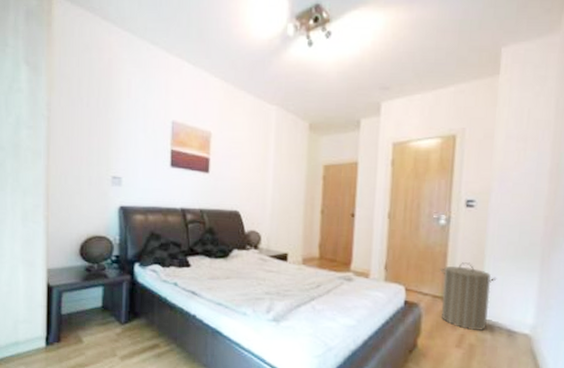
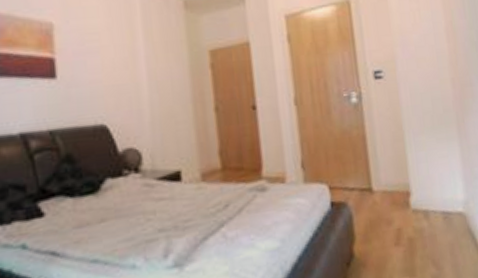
laundry hamper: present [440,262,497,331] -> none [362,142,421,222]

